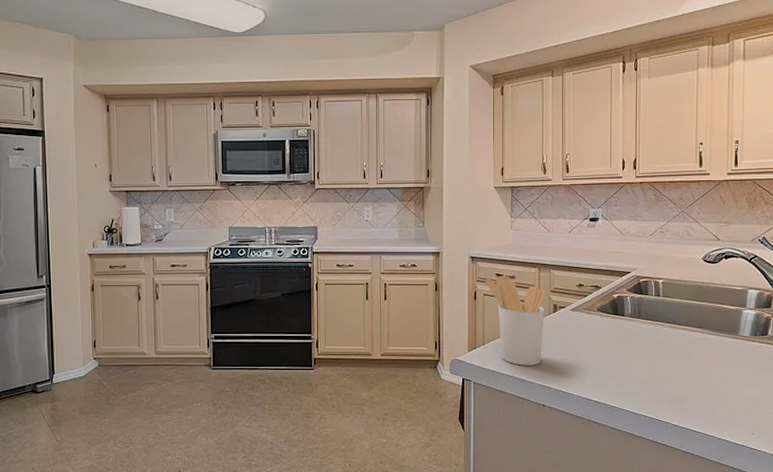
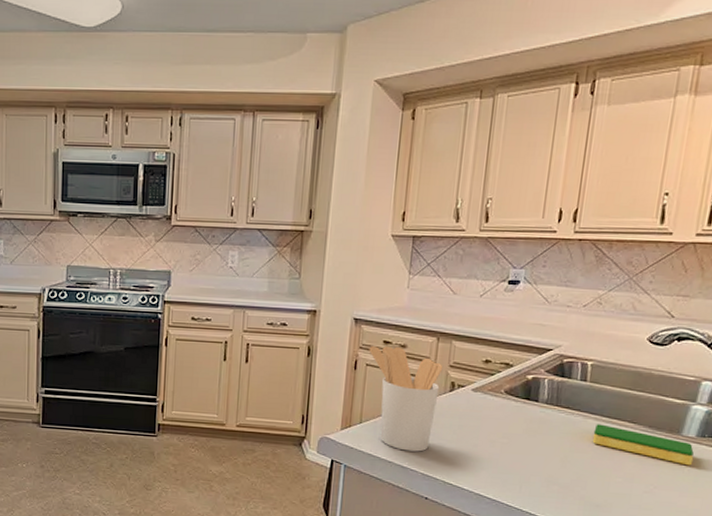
dish sponge: none [670,331,750,360] -> present [592,424,694,466]

